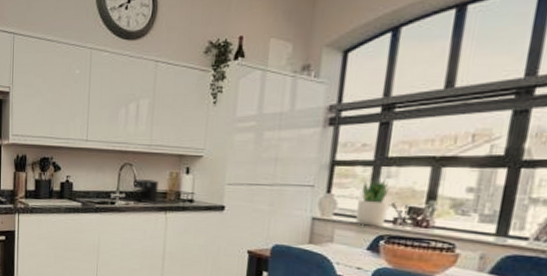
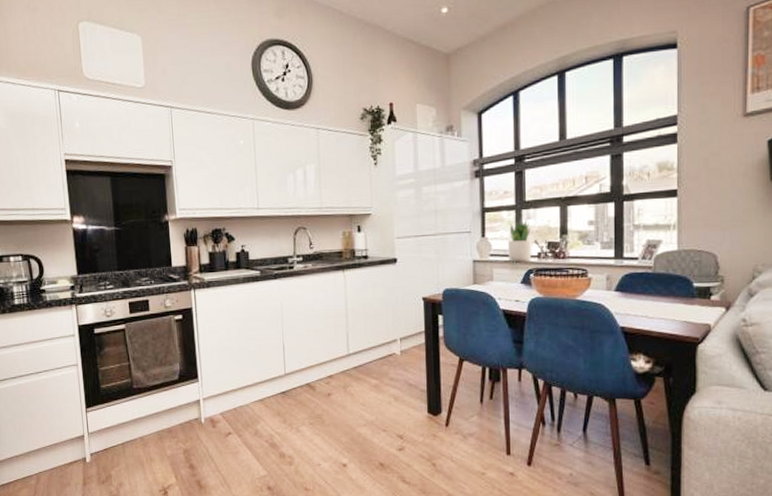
coffee maker: present [132,179,175,205] -> none [309,240,351,264]

